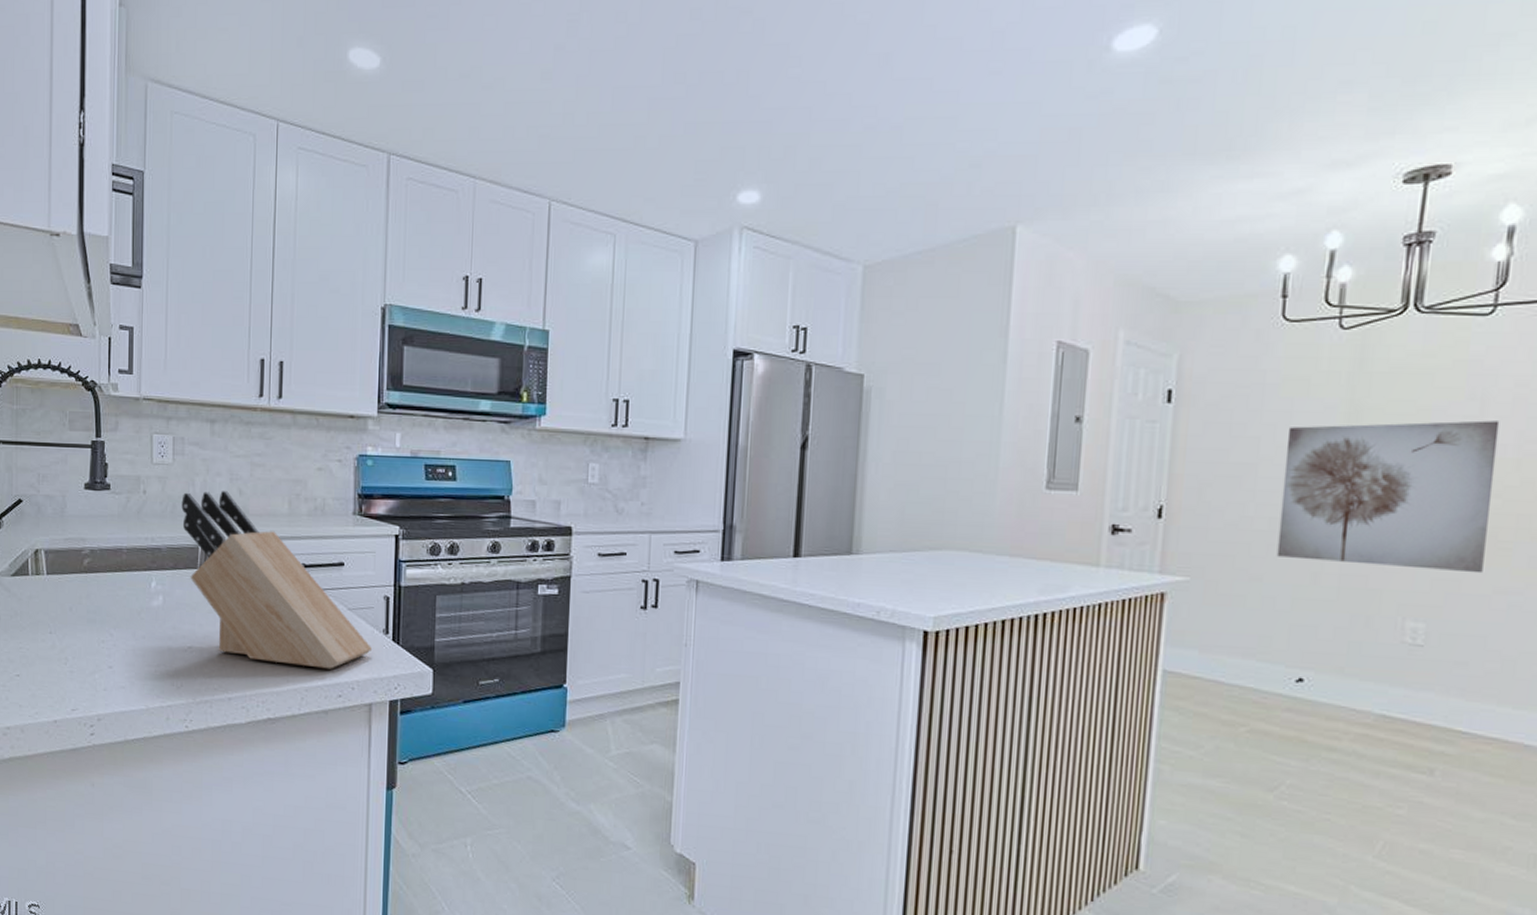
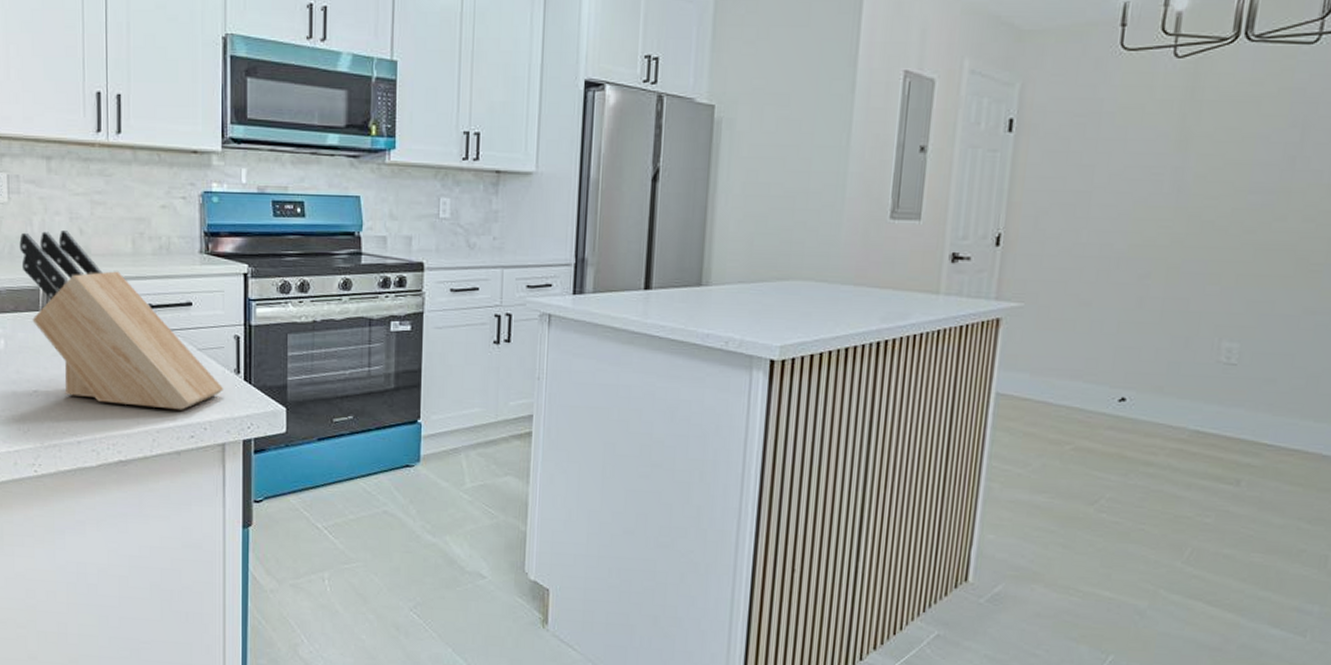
wall art: present [1276,420,1500,574] -> none [1106,147,1318,295]

